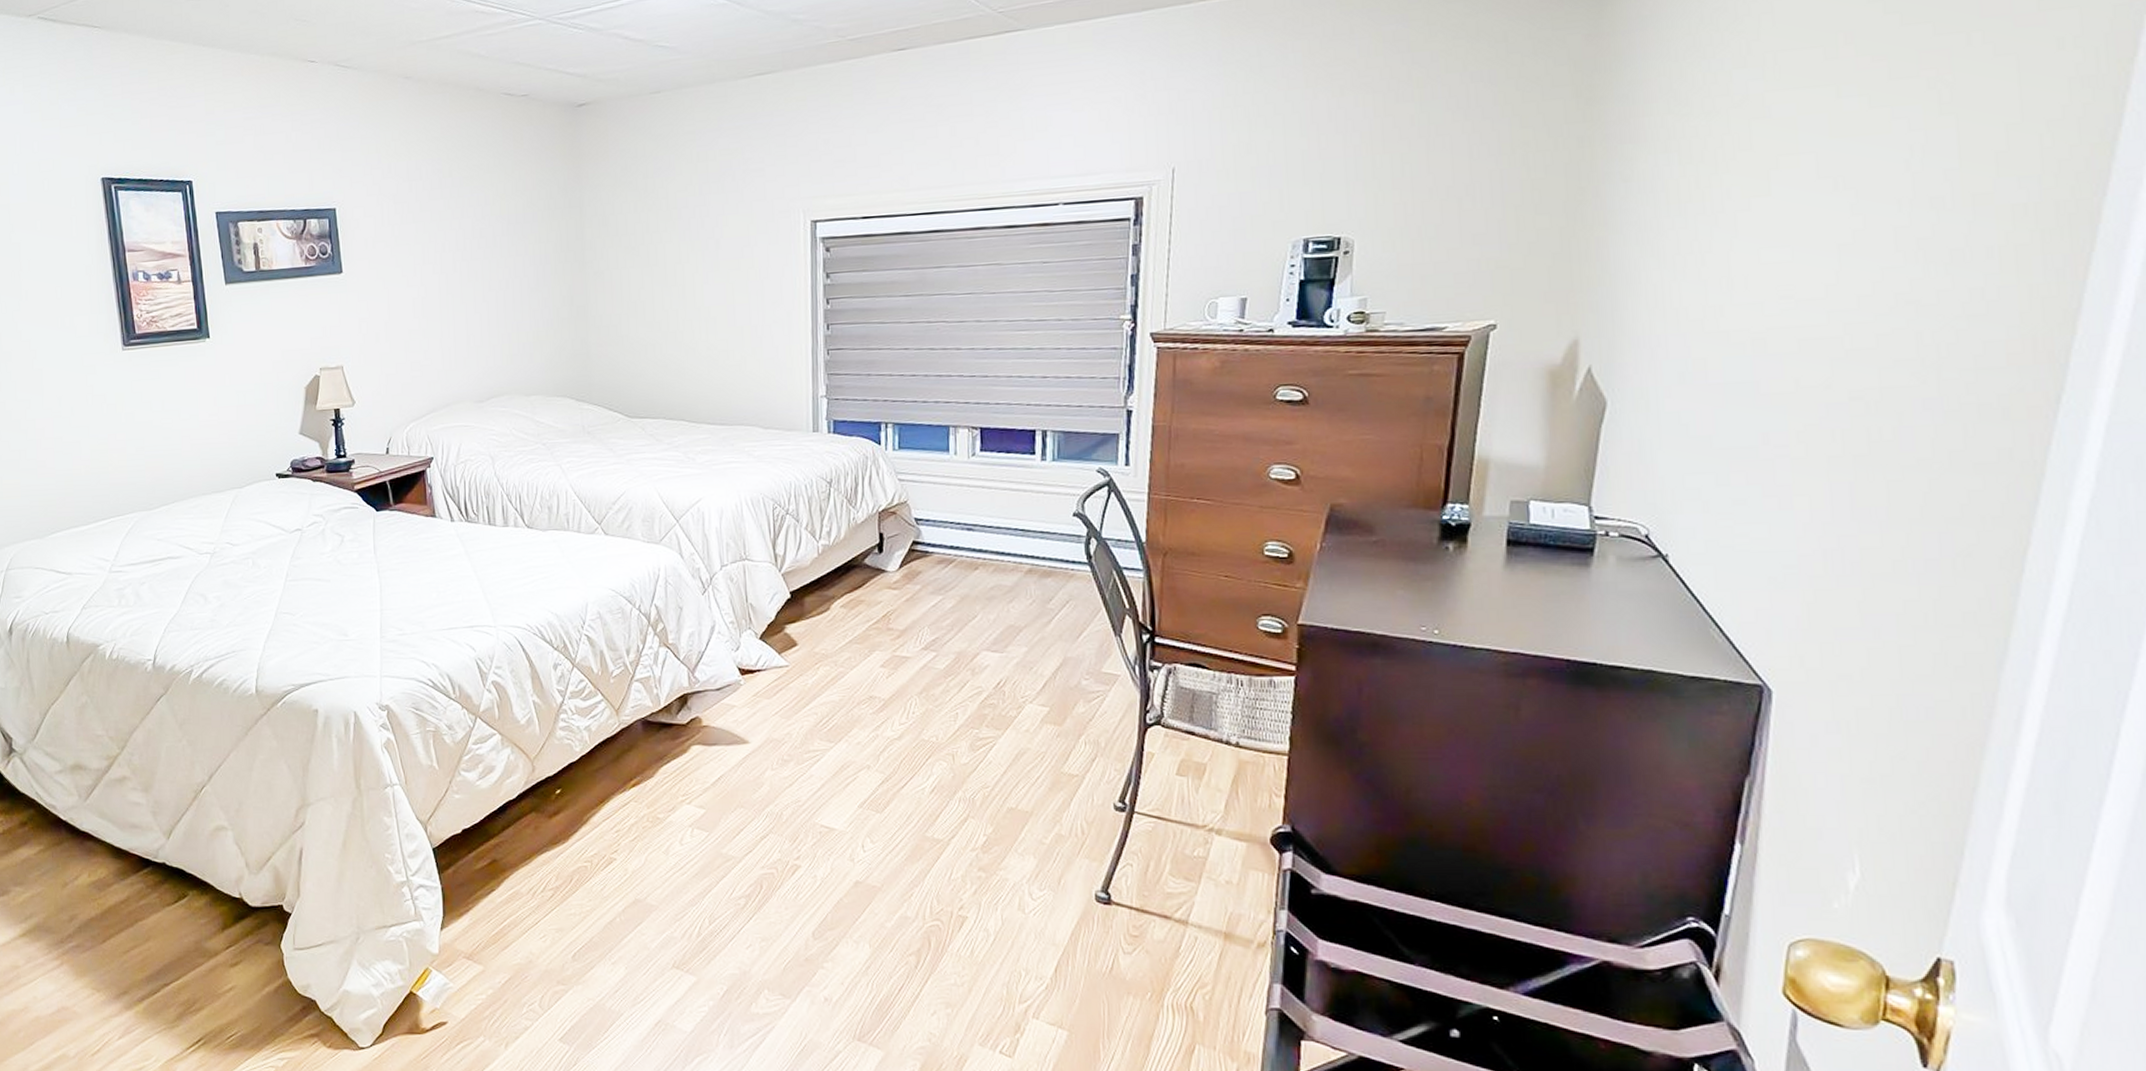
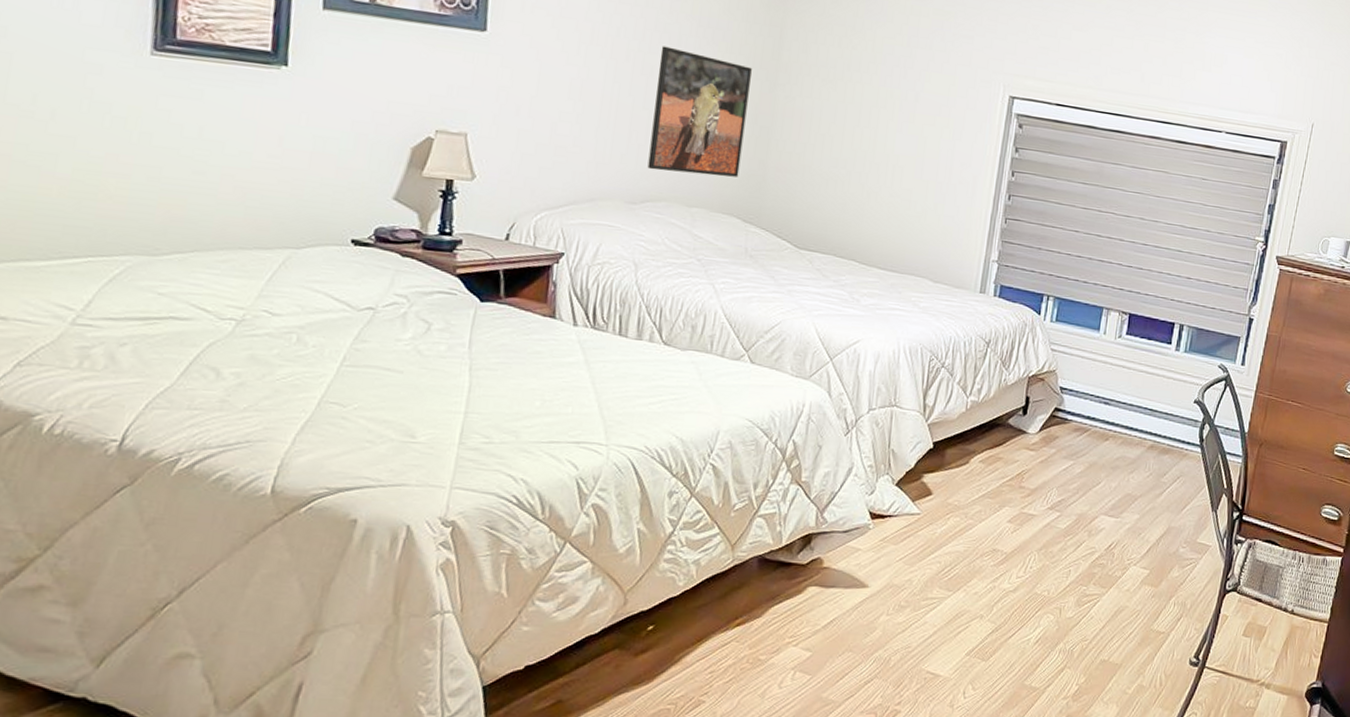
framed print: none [481,250,566,368] -> present [647,46,752,177]

